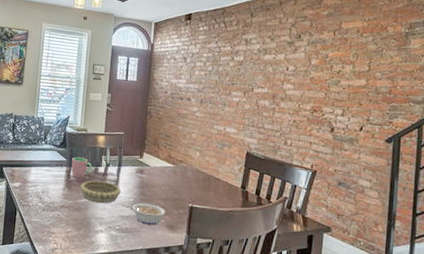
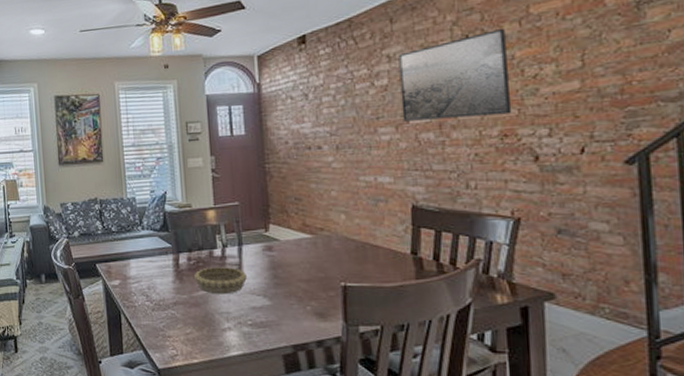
cup: present [71,157,92,178] -> none [178,240,205,266]
legume: present [131,199,166,225] -> none [262,285,311,315]
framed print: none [249,34,324,96] -> present [398,27,512,122]

